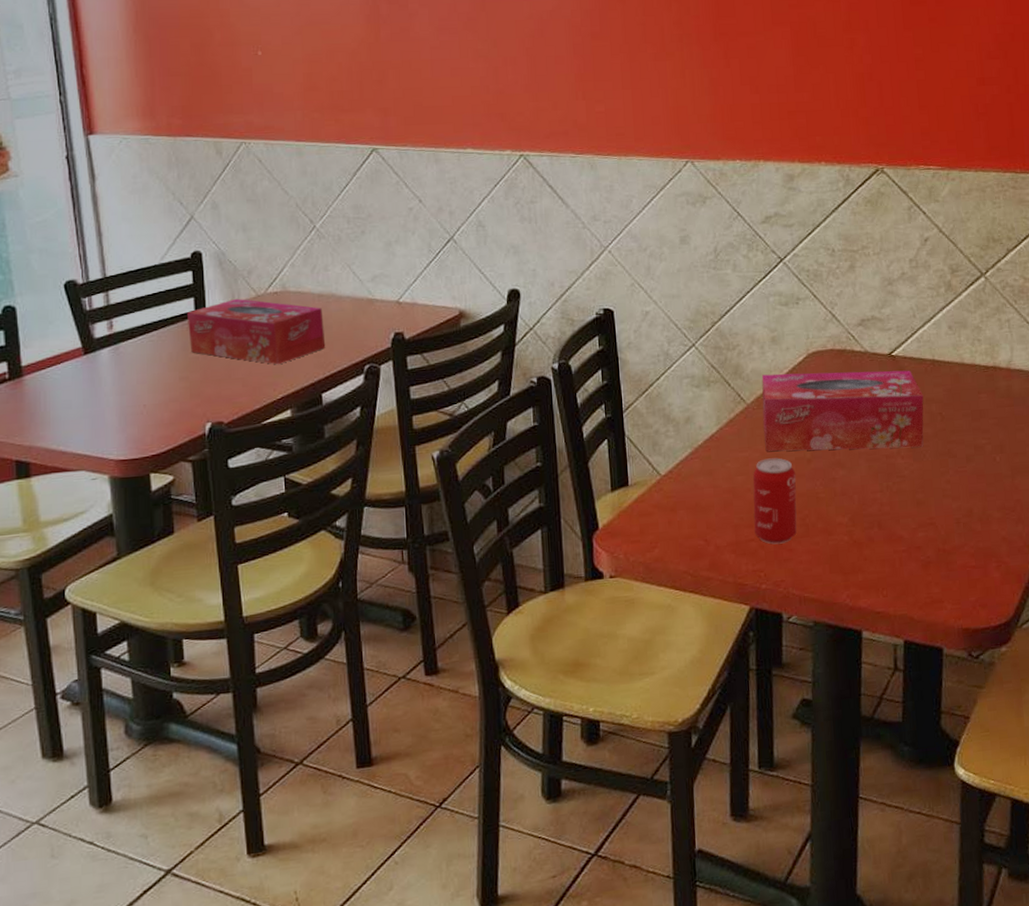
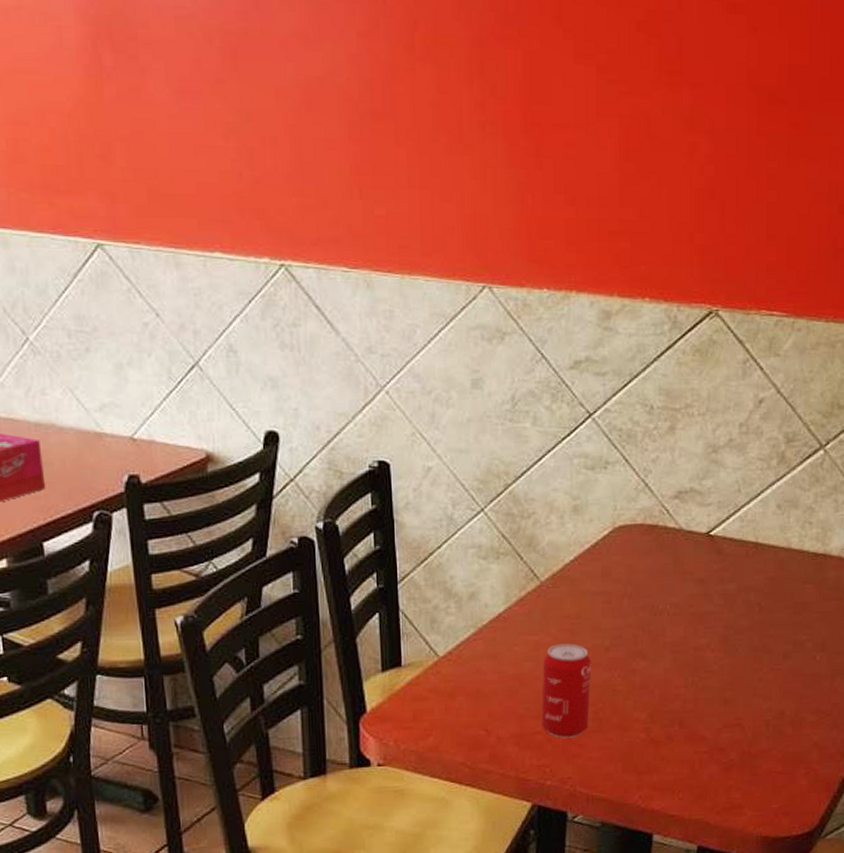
tissue box: present [761,370,924,452] -> none [557,548,741,641]

